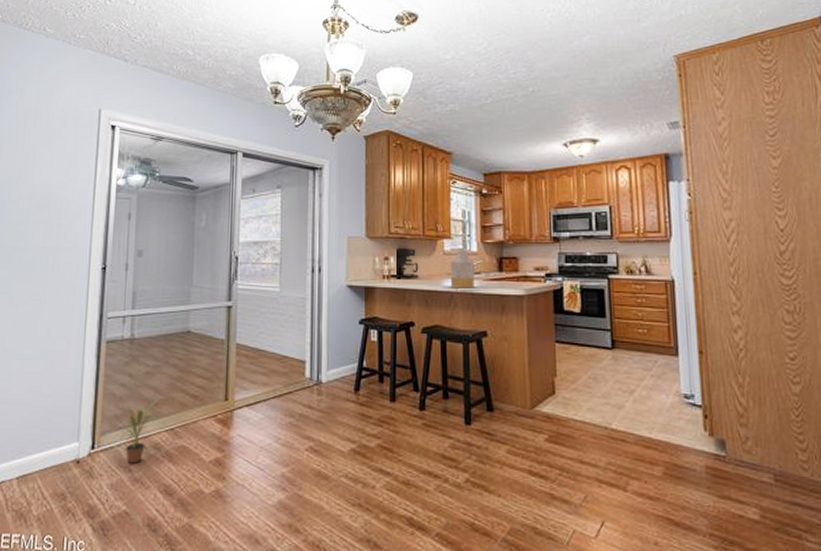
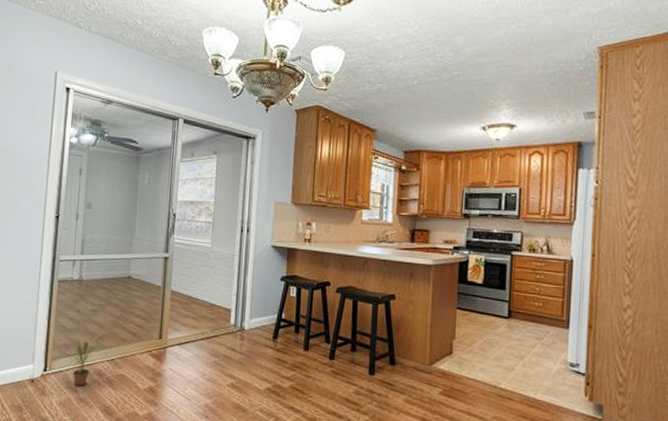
coffee maker: present [390,248,419,279] -> none [311,215,338,244]
vase: present [450,250,474,288] -> none [365,220,388,256]

